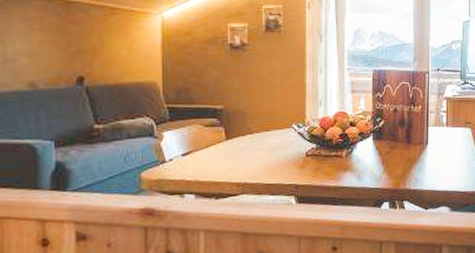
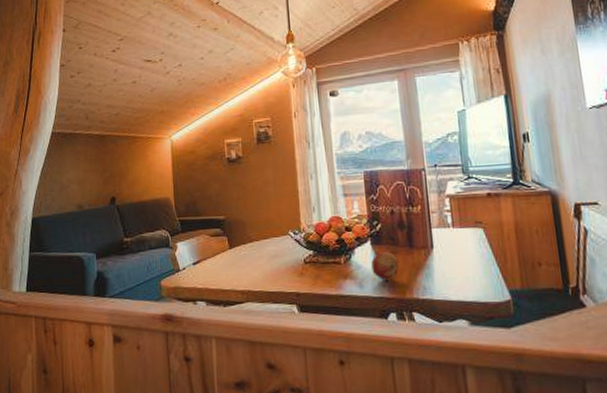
fruit: none [371,147,396,173] -> present [371,252,399,281]

